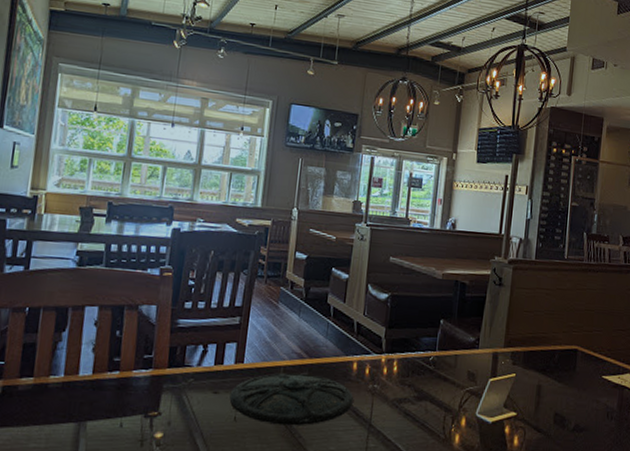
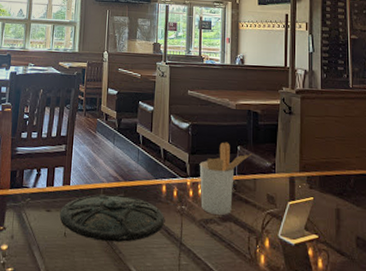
utensil holder: none [395,315,456,394] -> present [199,142,252,215]

